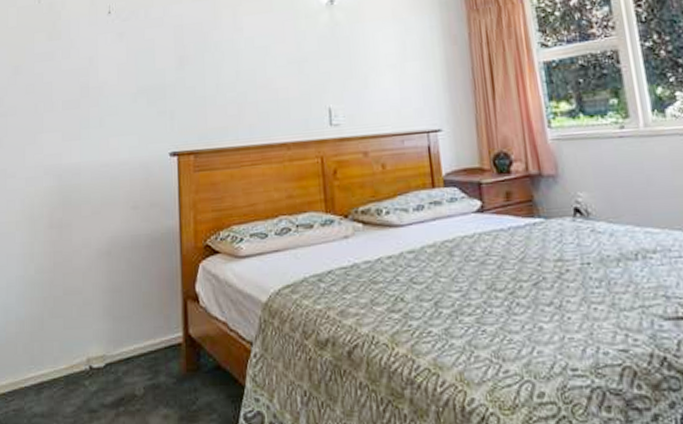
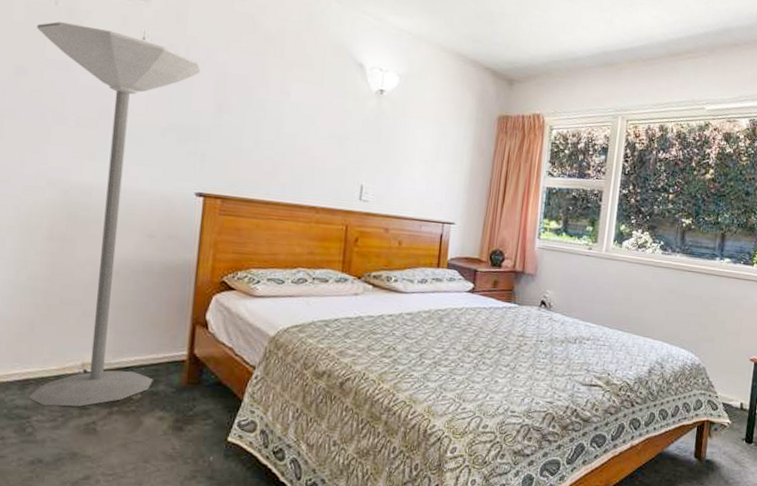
floor lamp: none [27,13,160,411] -> present [28,21,201,407]

